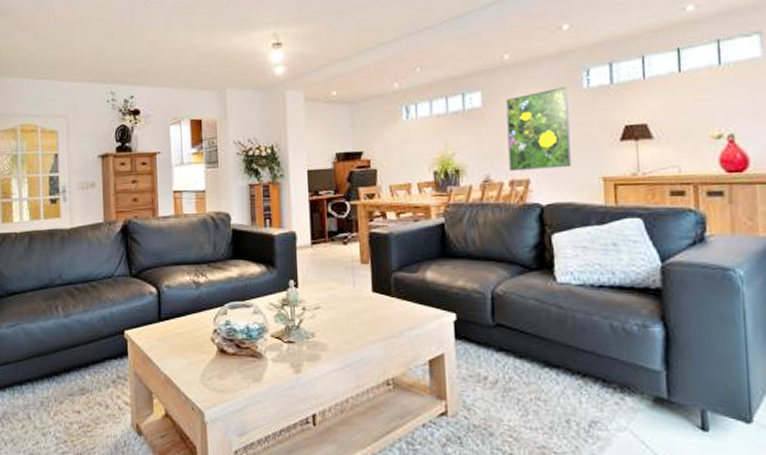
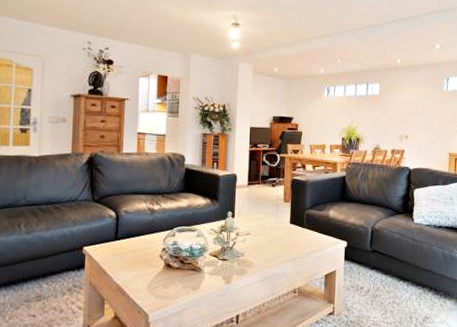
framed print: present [506,87,571,170] -> none [392,88,434,144]

